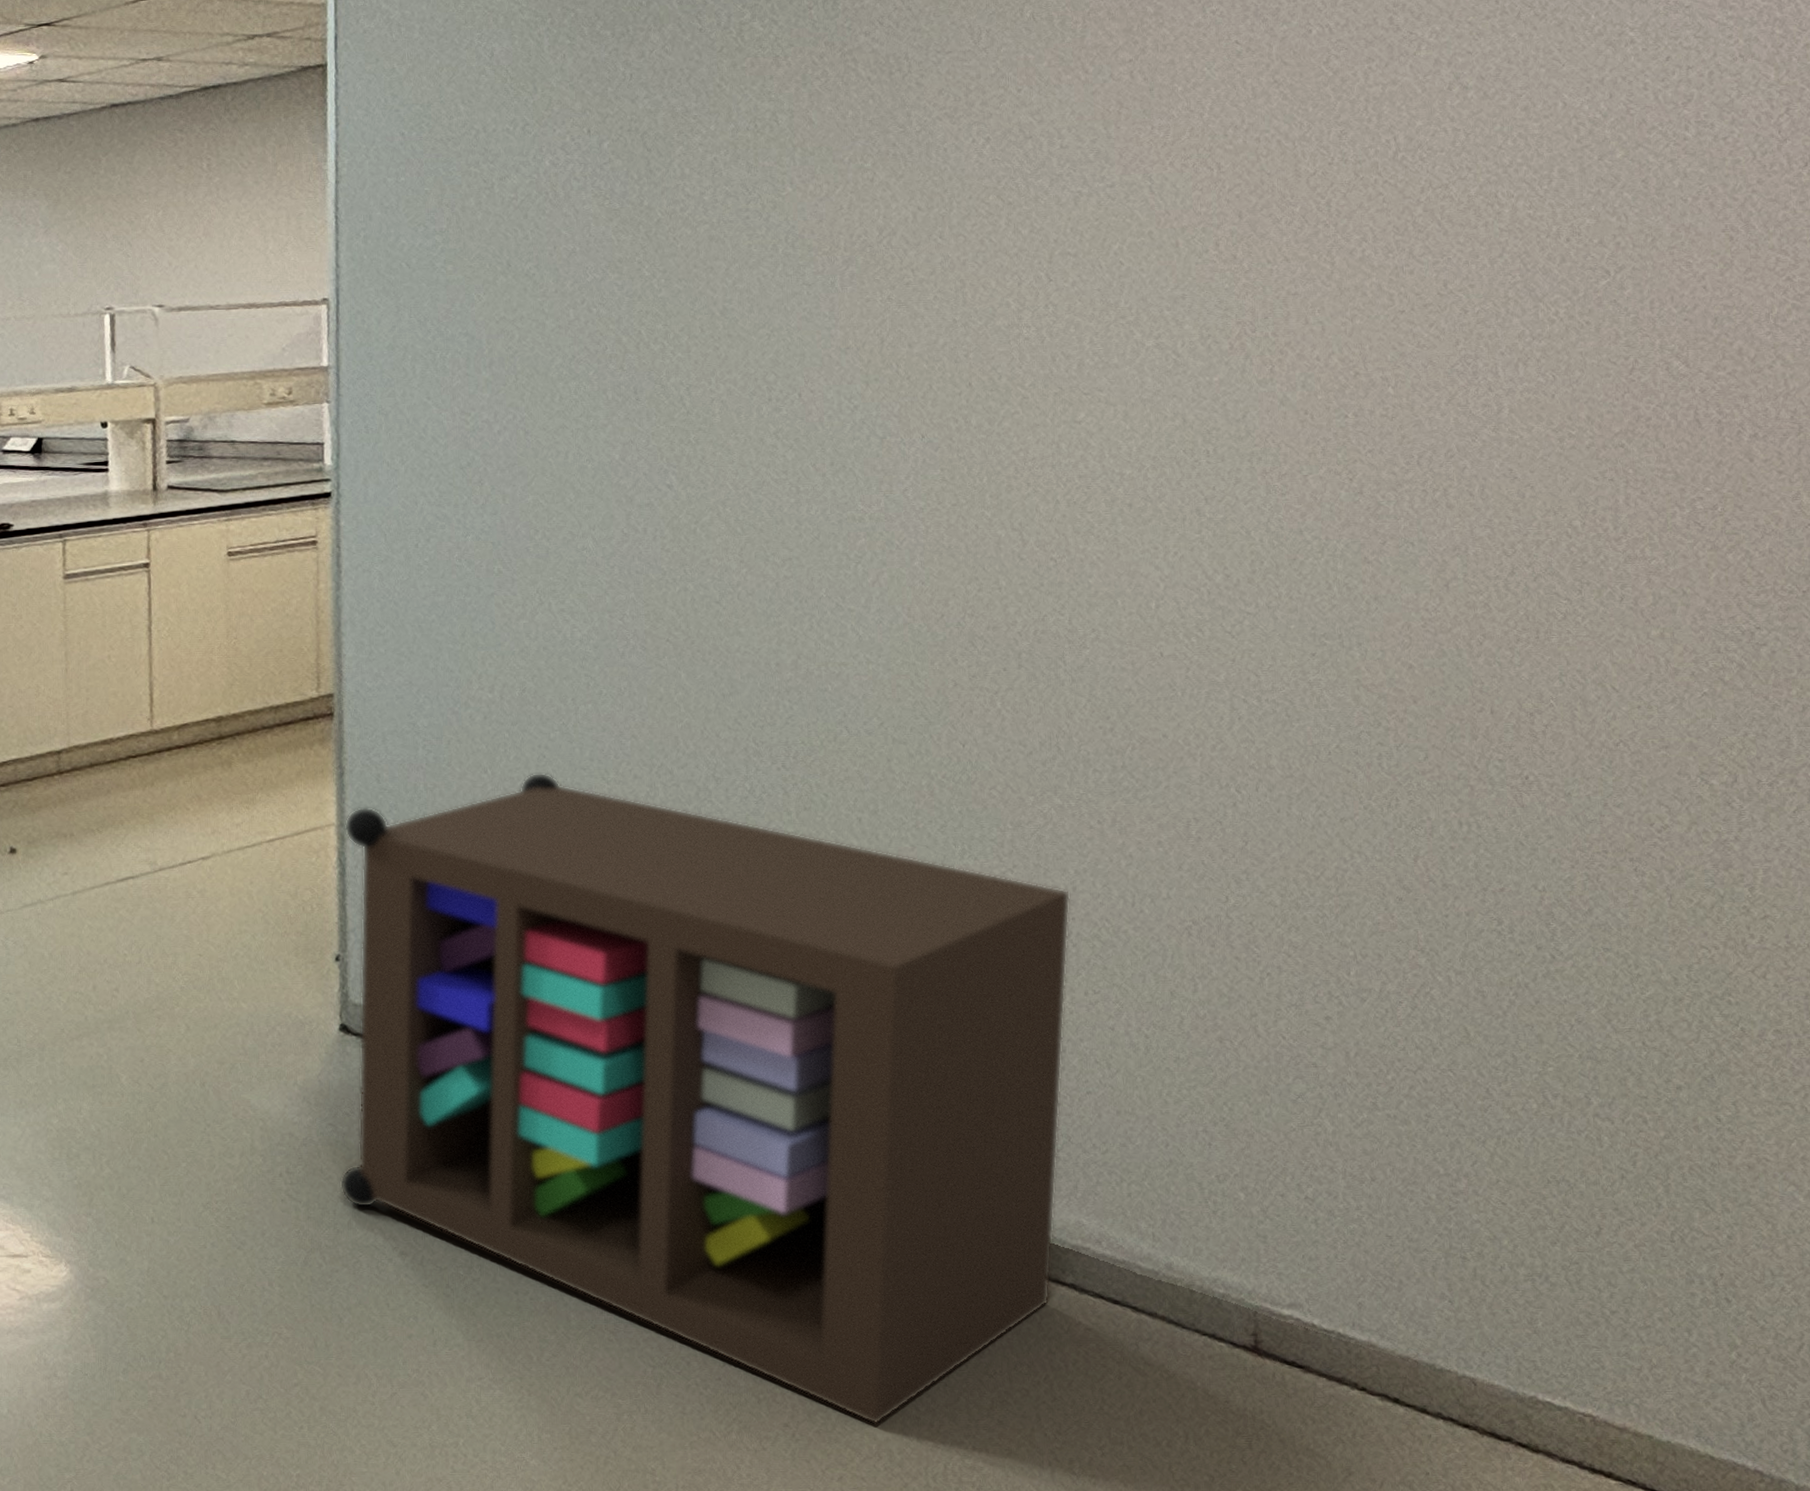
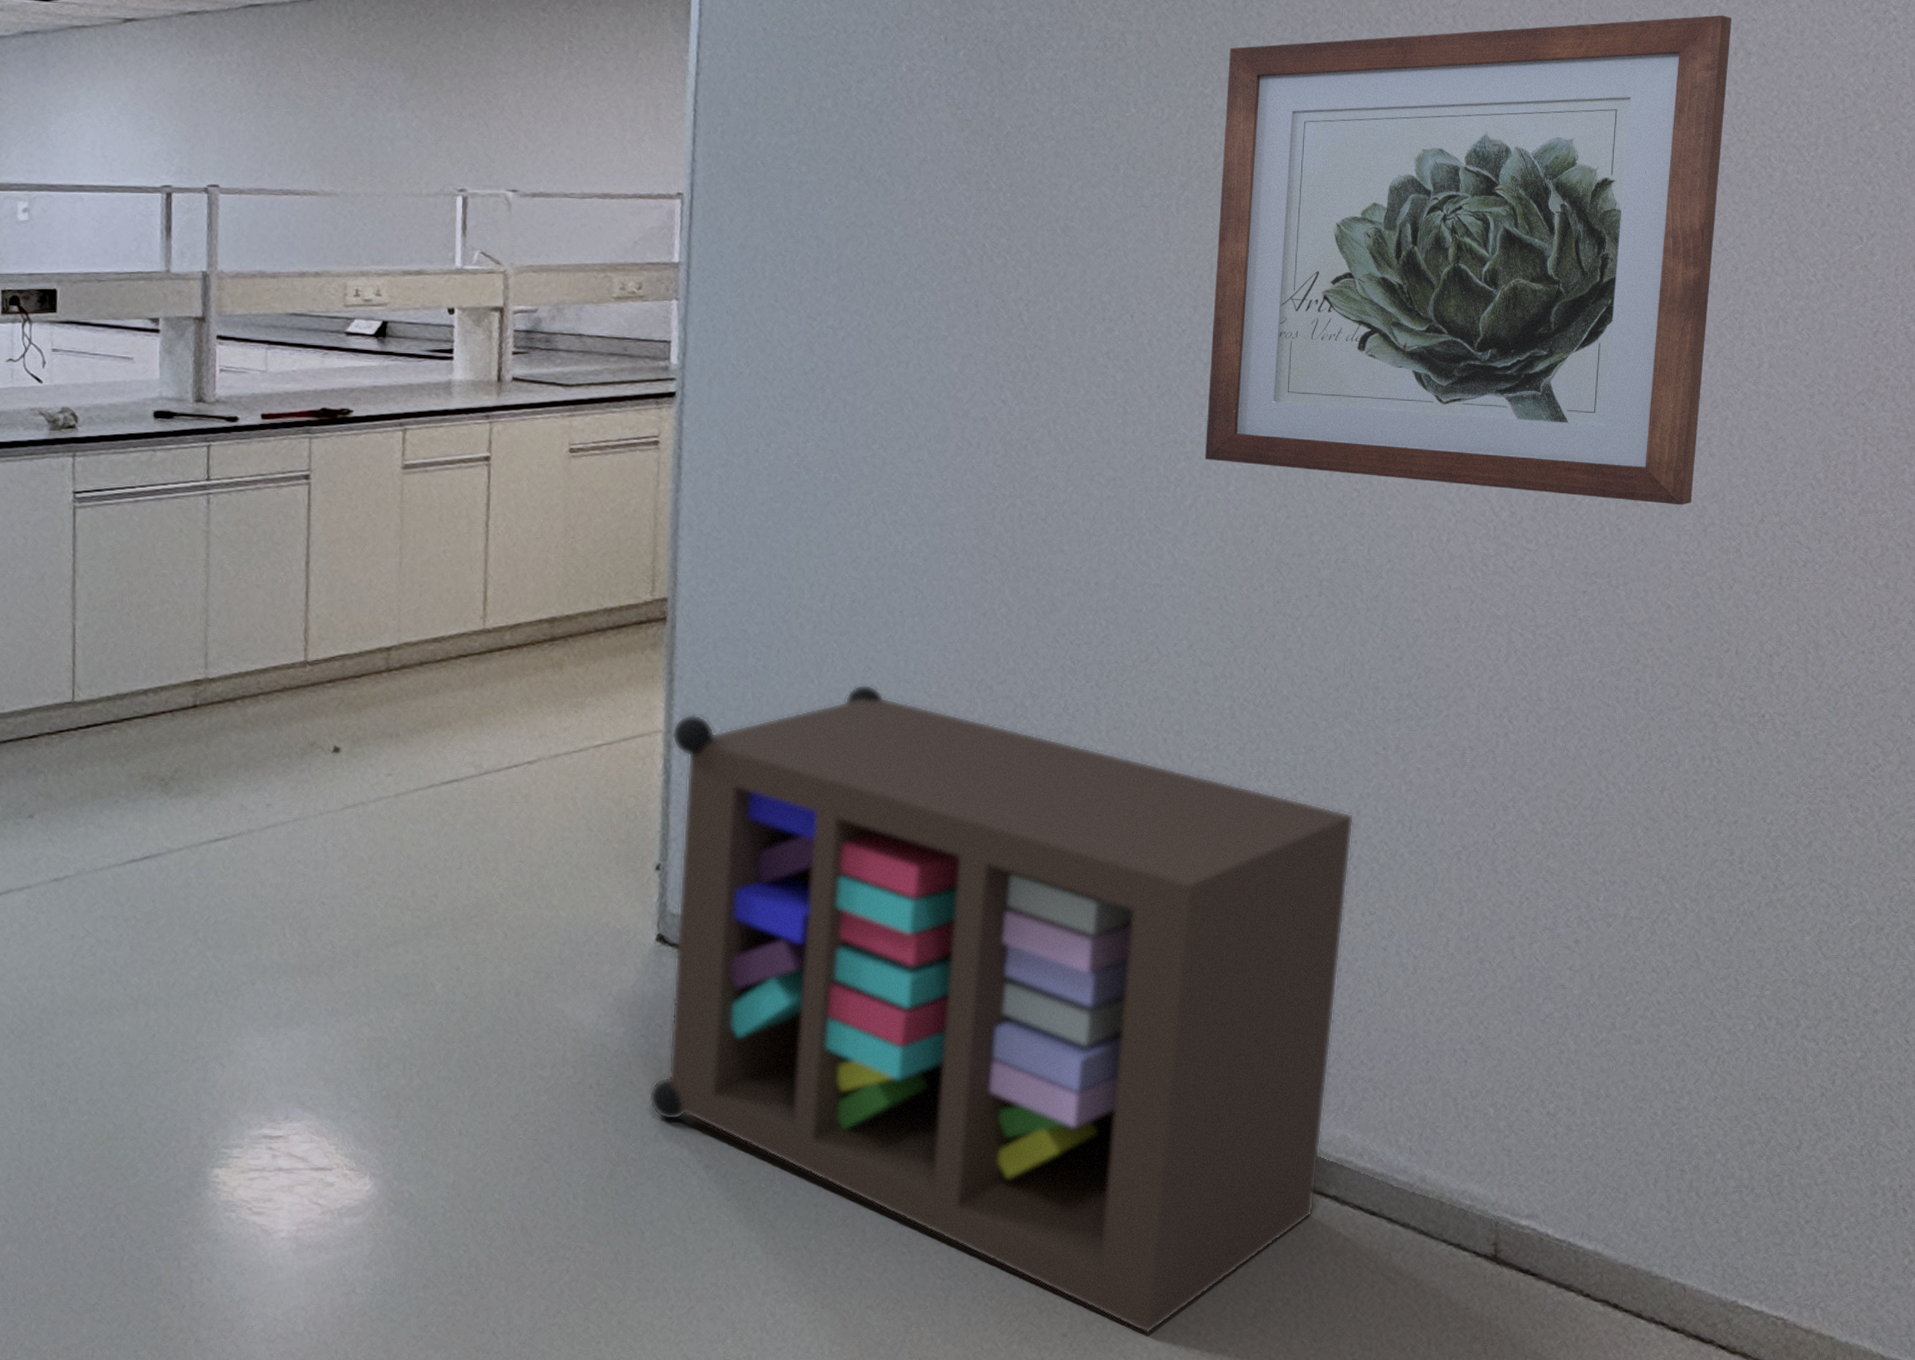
wall art: none [885,50,1444,561] -> present [1204,15,1732,506]

